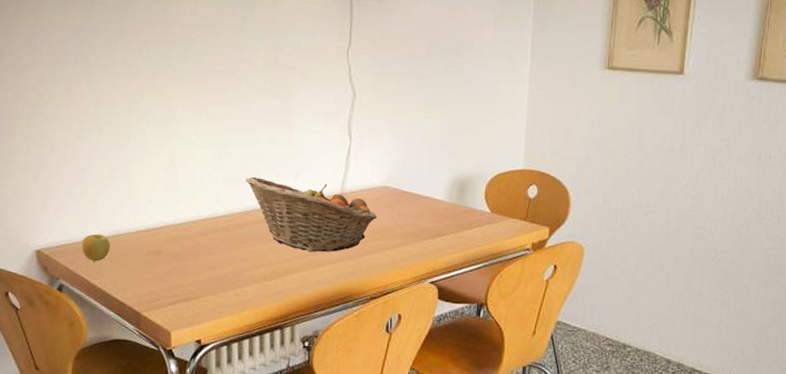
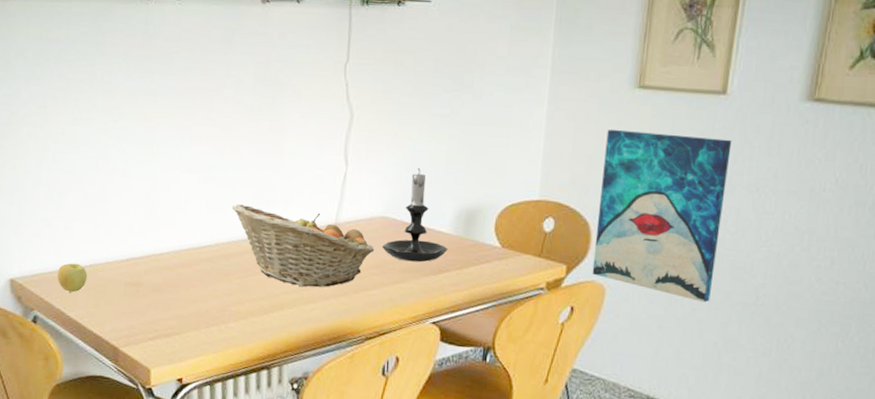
candle holder: none [383,142,444,228] -> present [381,168,448,263]
wall art: none [572,105,690,259] -> present [592,129,732,303]

